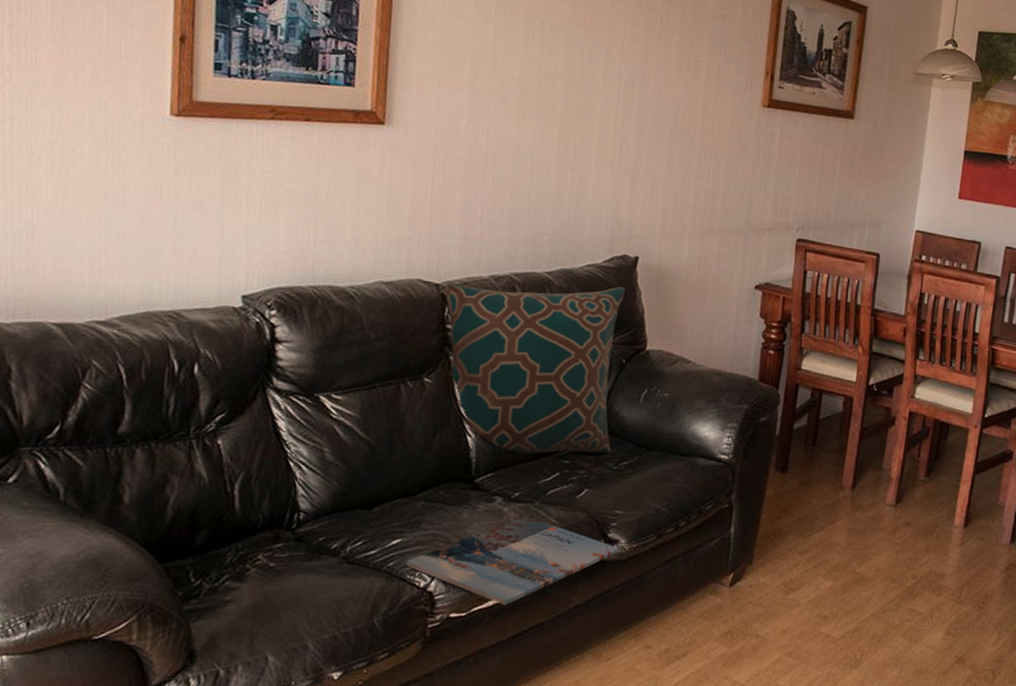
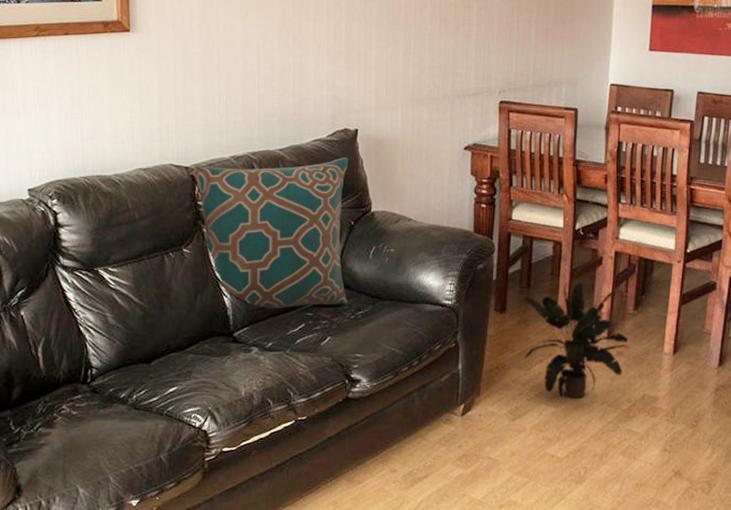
magazine: present [406,516,619,605] -> none [183,363,362,440]
potted plant: none [804,442,919,572] -> present [522,282,630,399]

